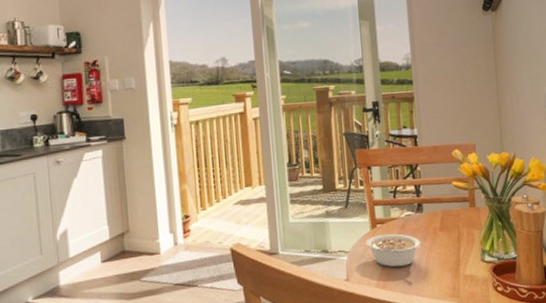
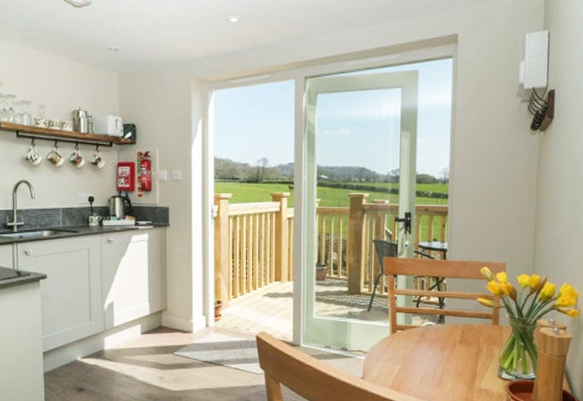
legume: present [365,233,423,268] -> none [384,340,441,373]

